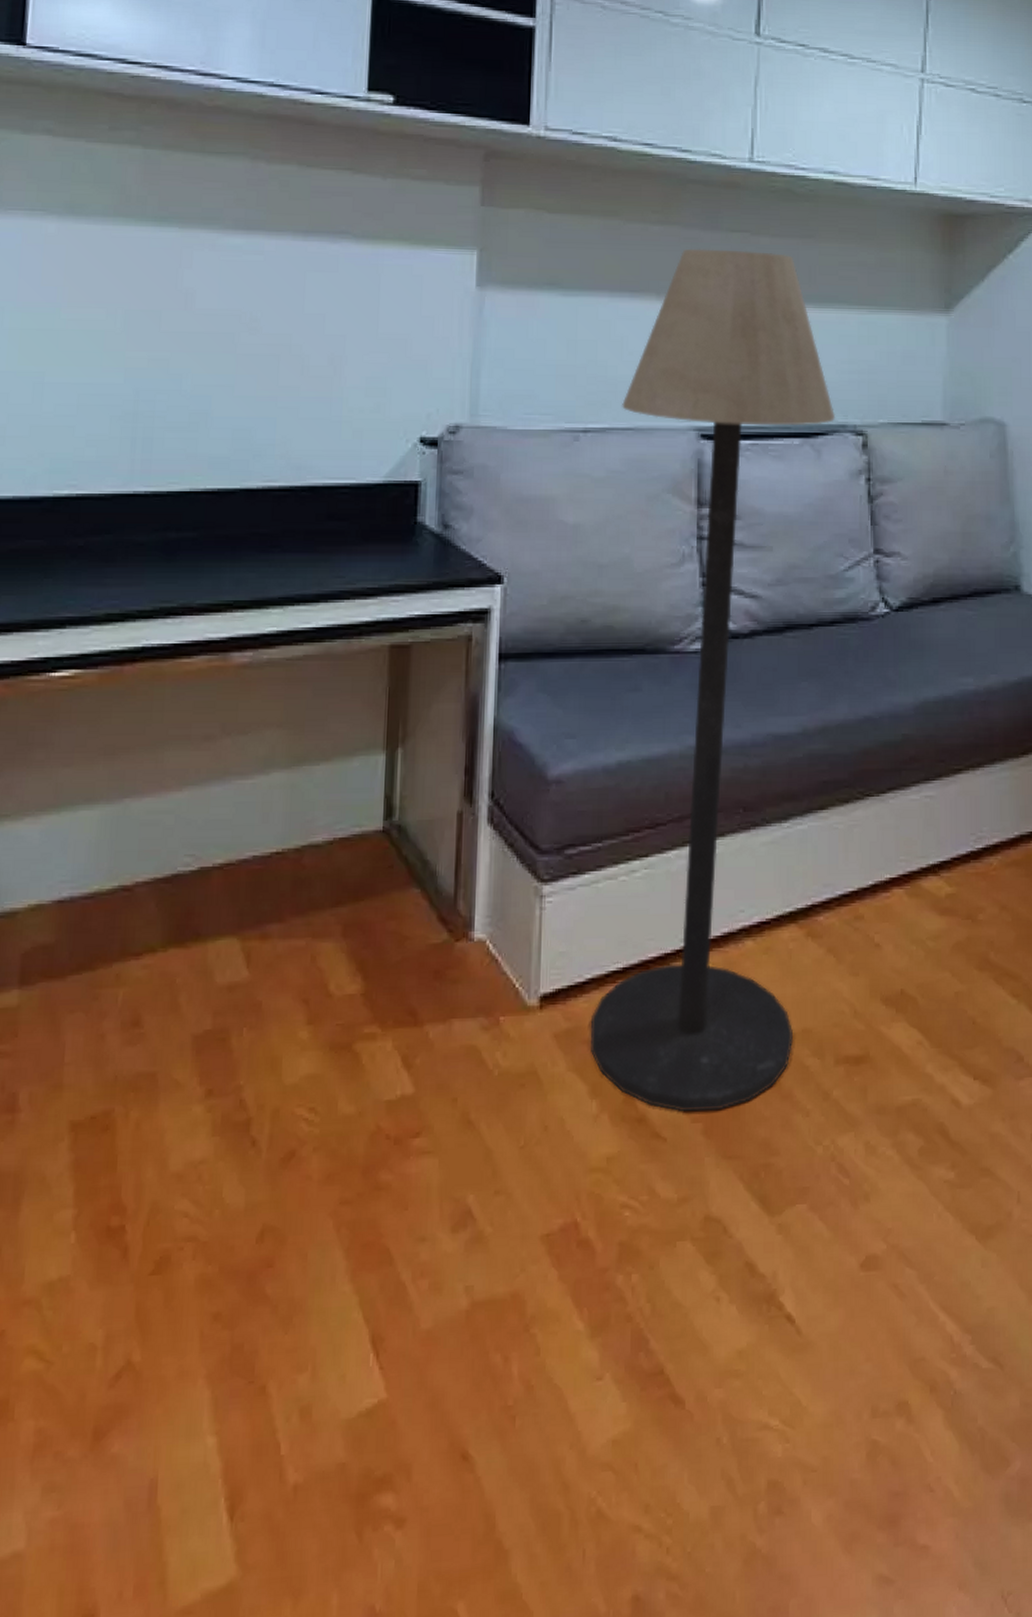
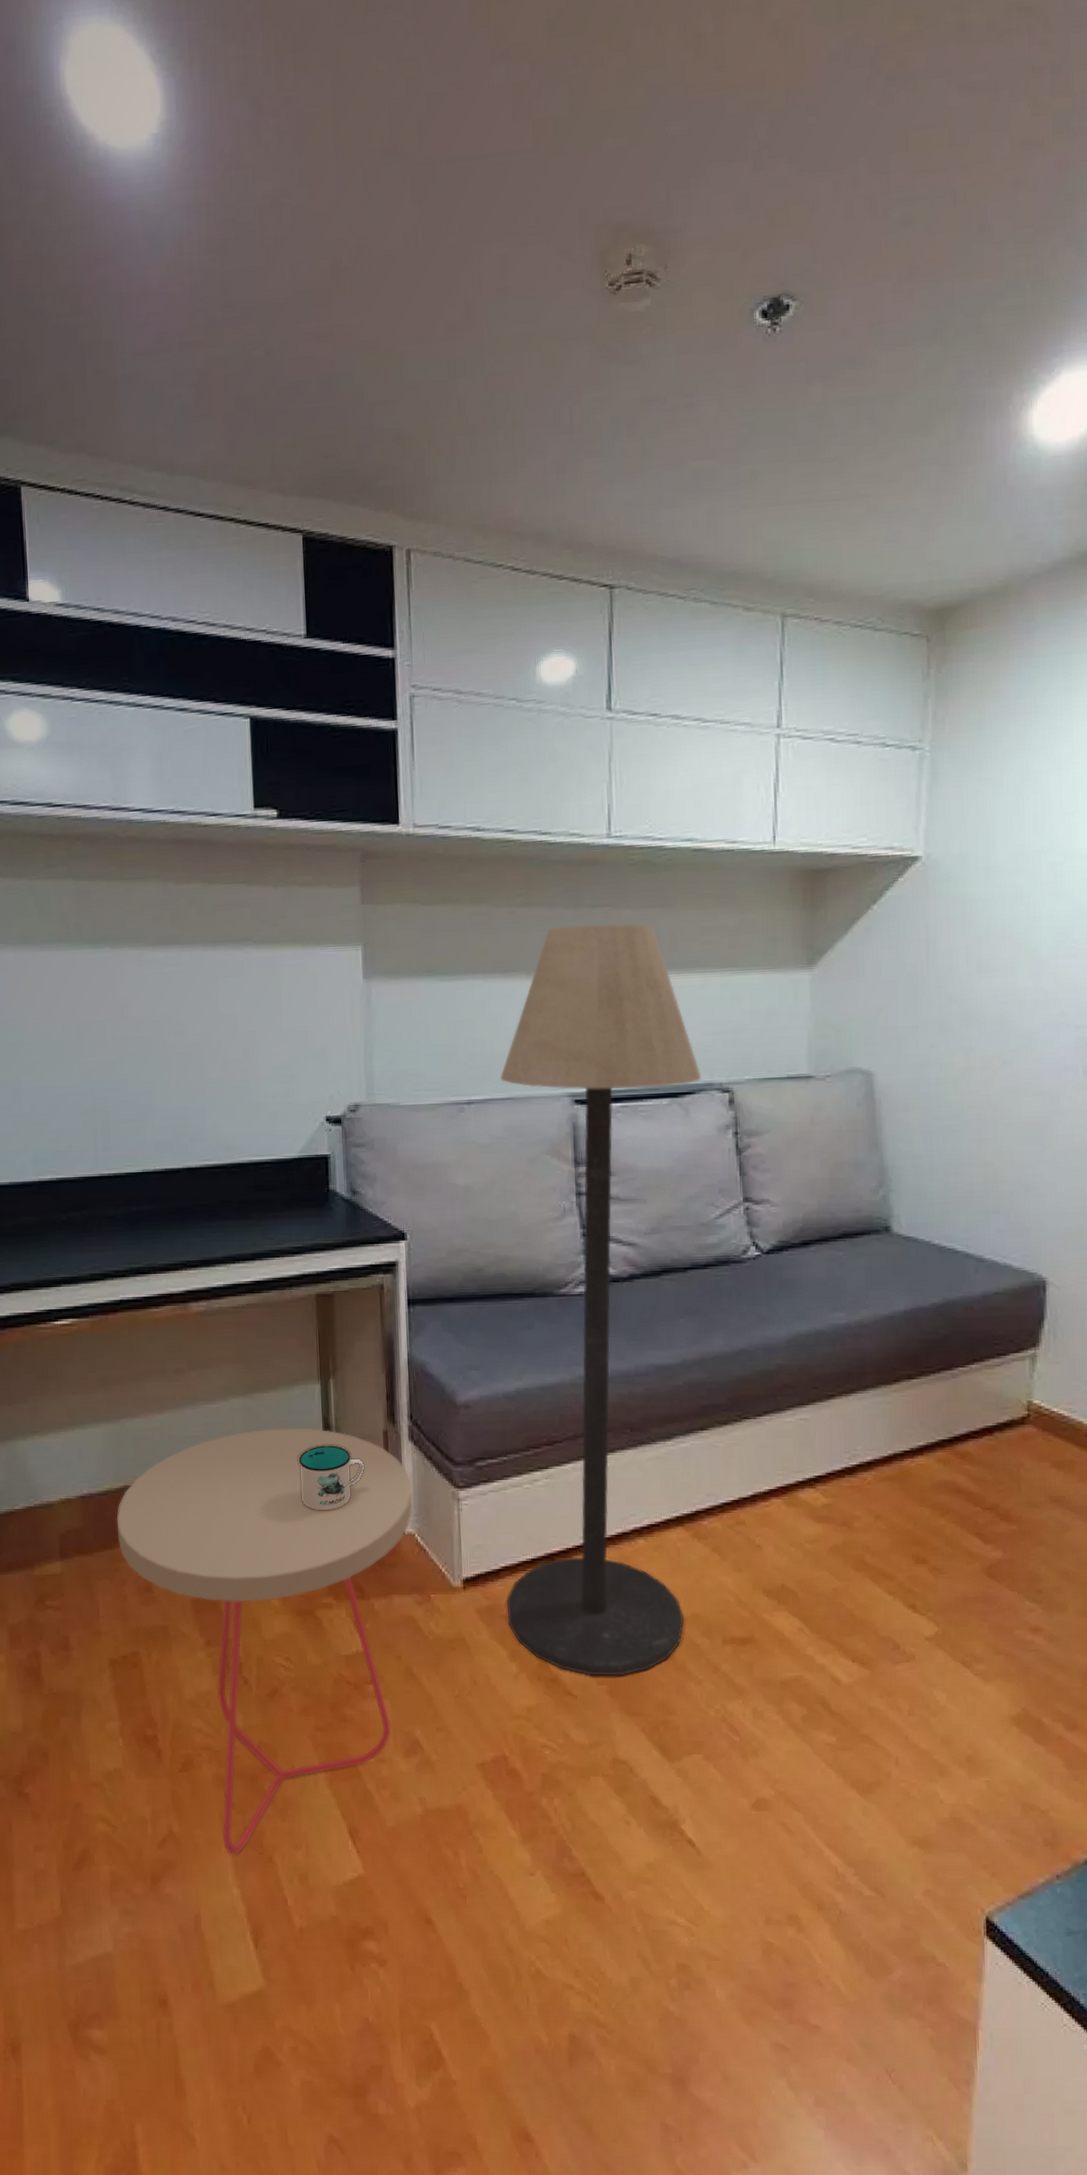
side table: none [102,808,487,1388] -> present [116,1428,413,1855]
mug: none [349,829,430,914] -> present [298,1444,364,1511]

